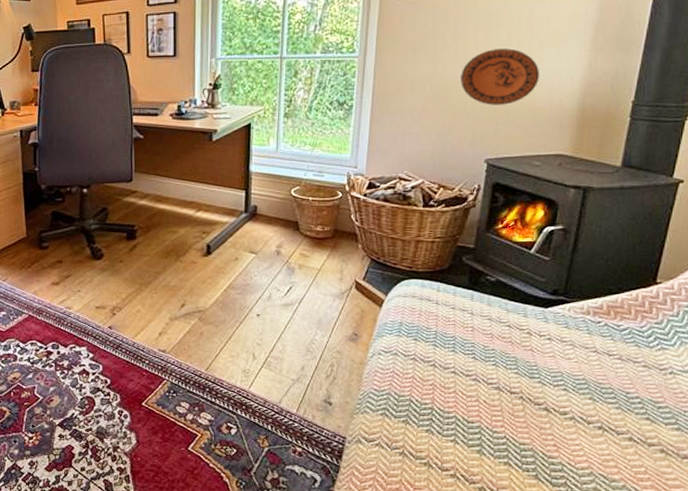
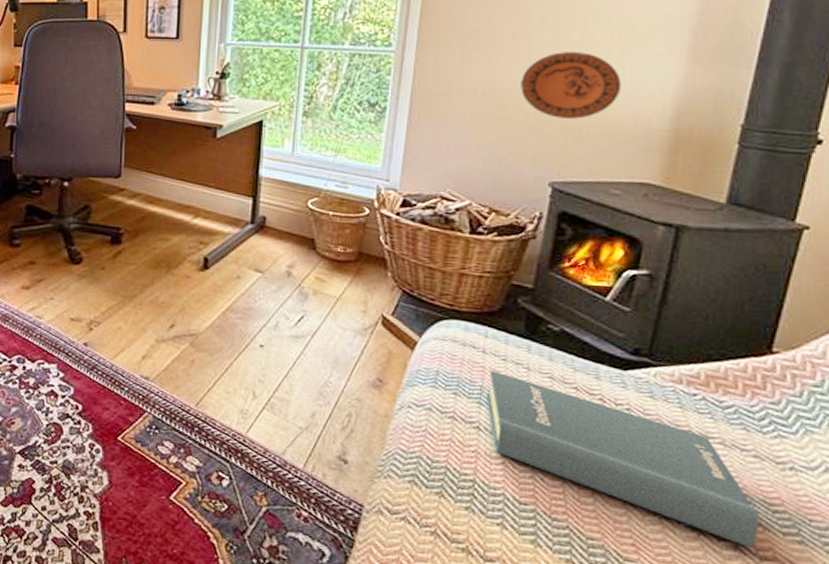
hardback book: none [440,318,648,438] -> present [486,371,760,548]

